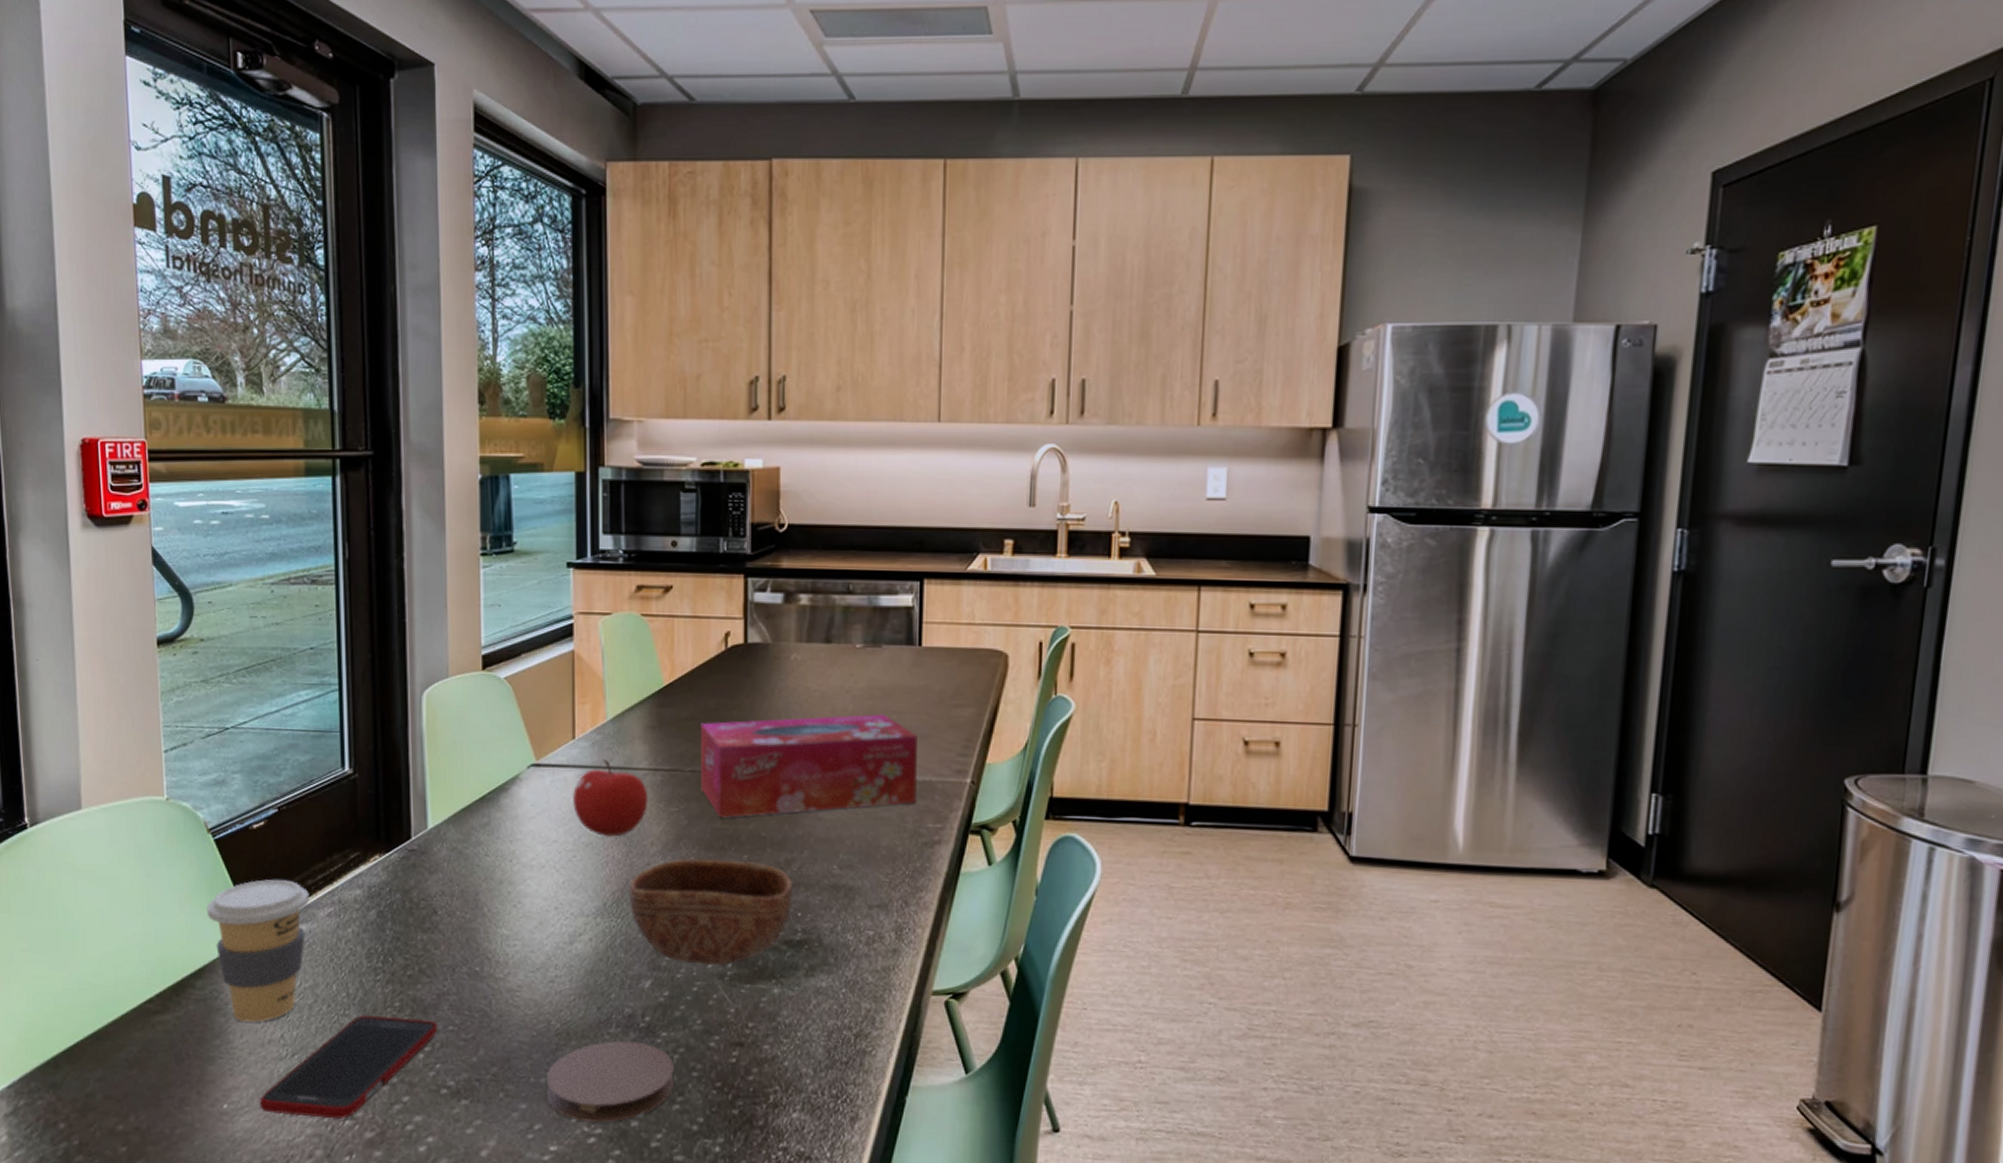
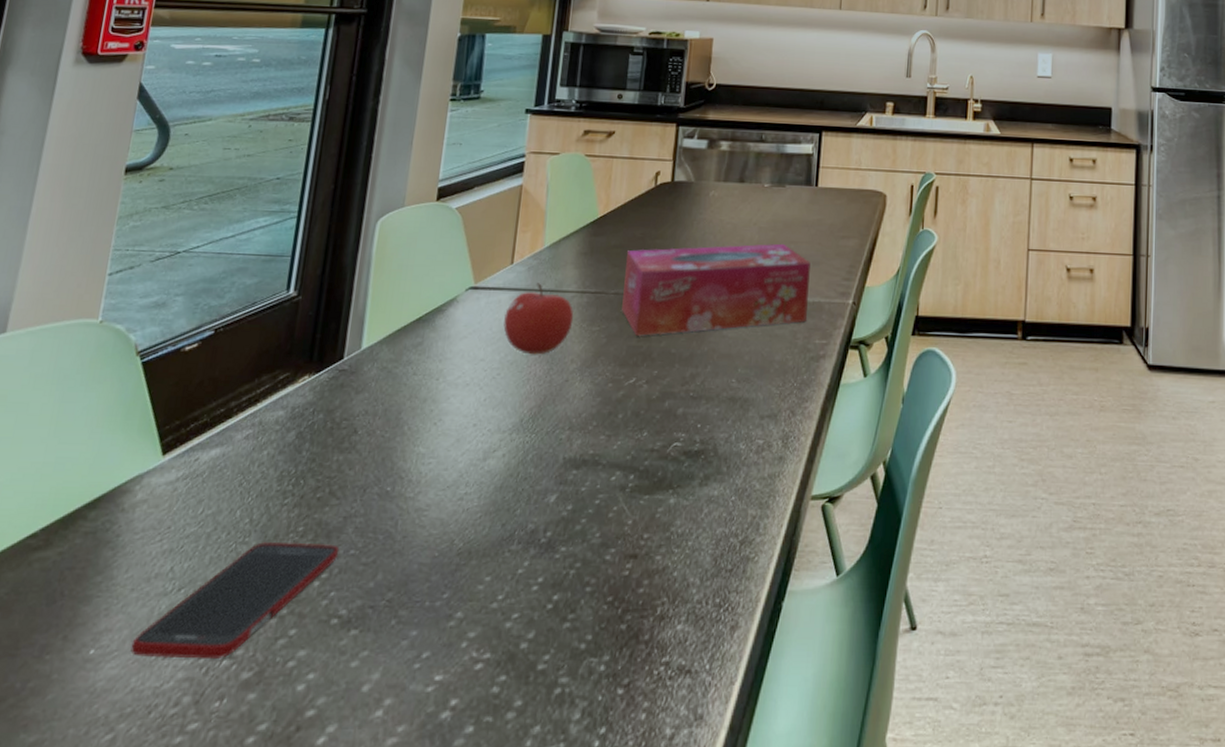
coffee cup: present [206,879,310,1023] -> none [117,401,230,555]
coaster: present [546,1040,674,1124] -> none [439,557,569,648]
bowl: present [628,857,794,965] -> none [545,374,697,478]

